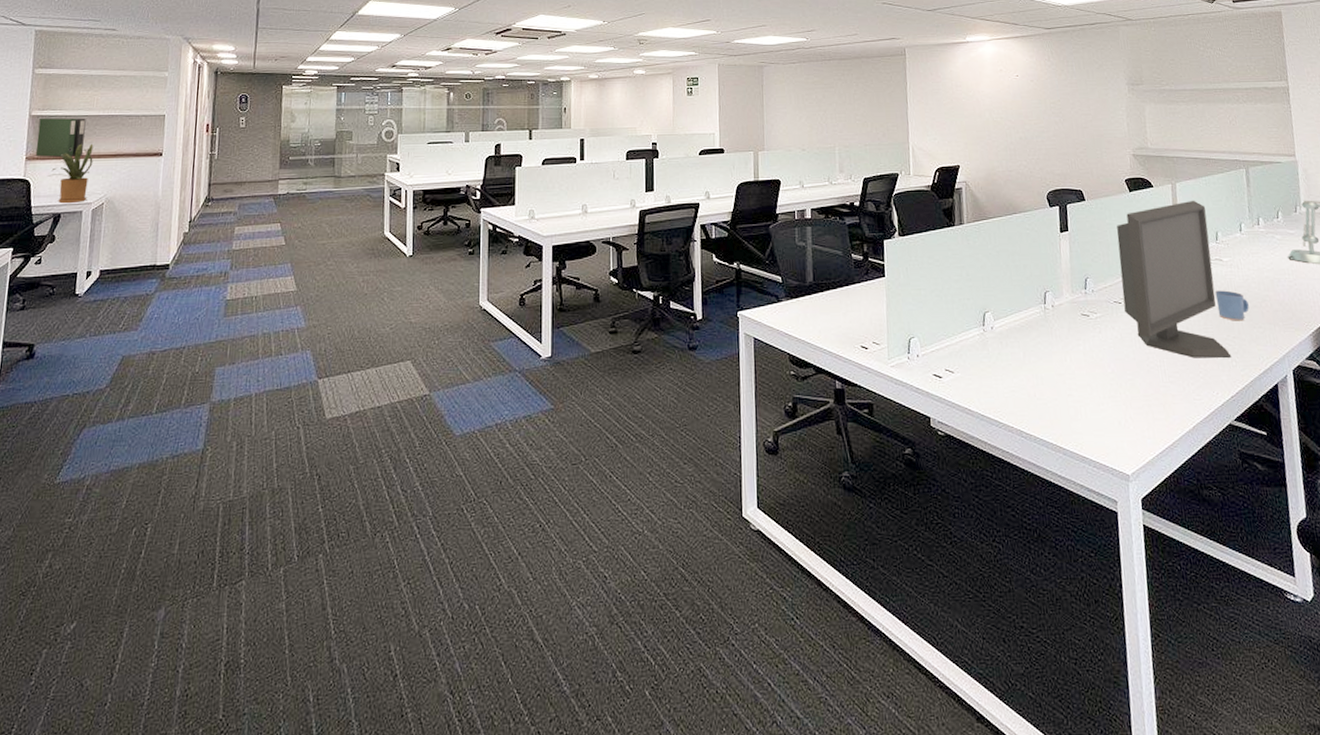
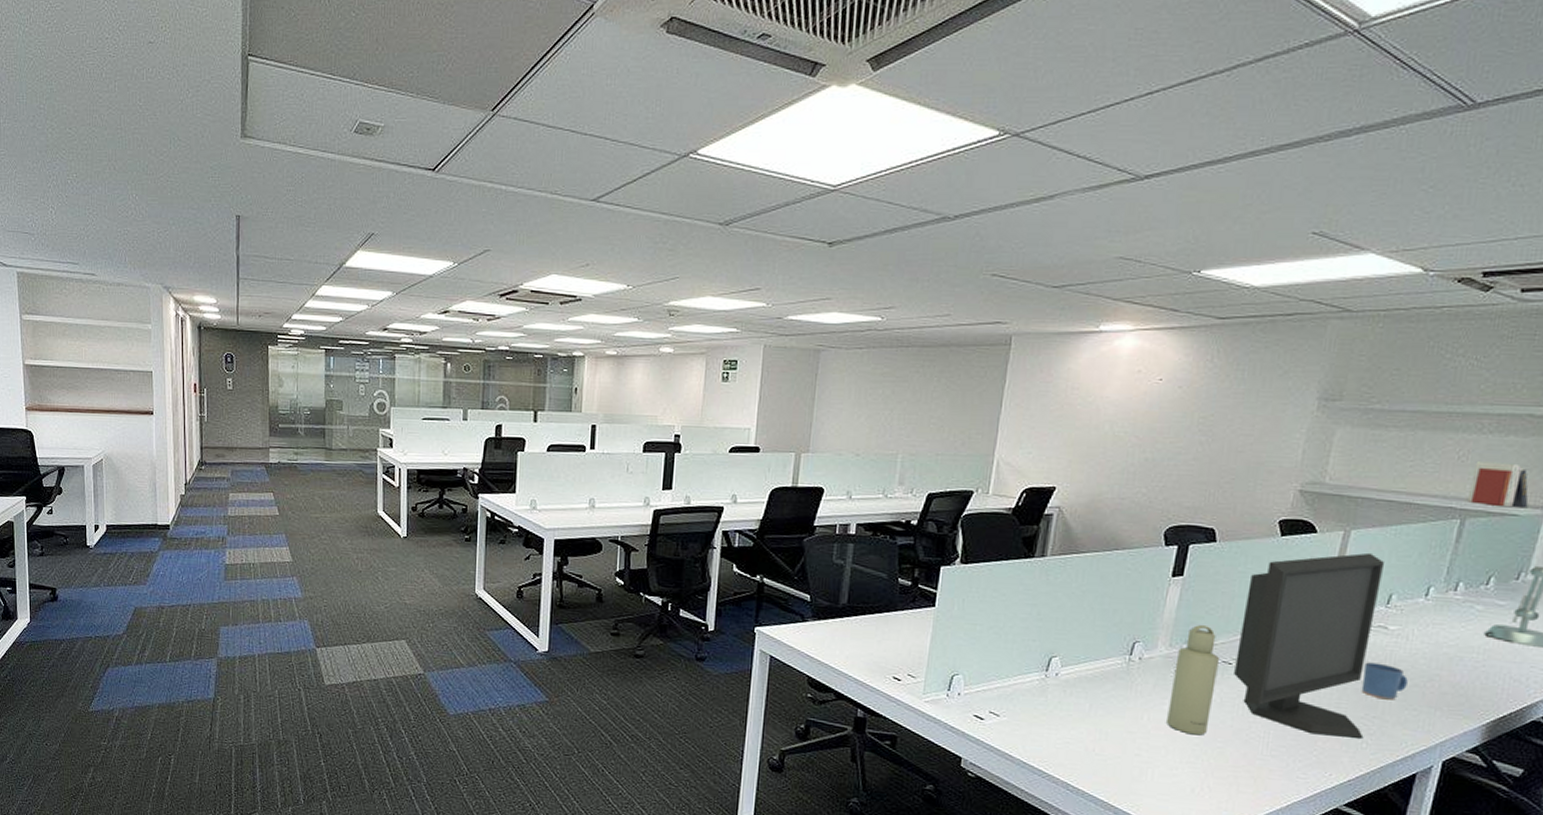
binder: present [36,118,86,157] -> none [33,368,78,410]
house plant: present [48,143,94,204] -> none [48,397,88,458]
bottle: none [1079,272,1117,371] -> present [1167,625,1220,736]
books: none [1242,123,1285,157] -> present [1468,461,1529,508]

